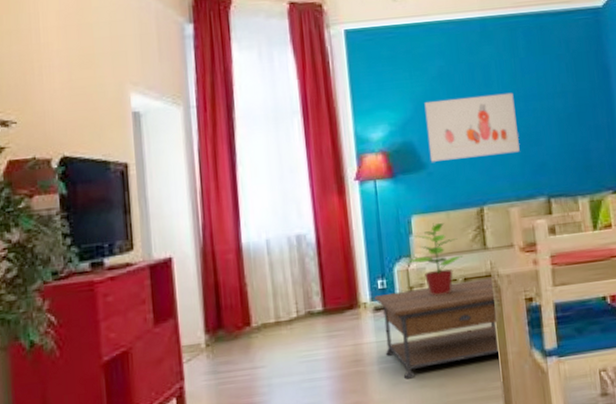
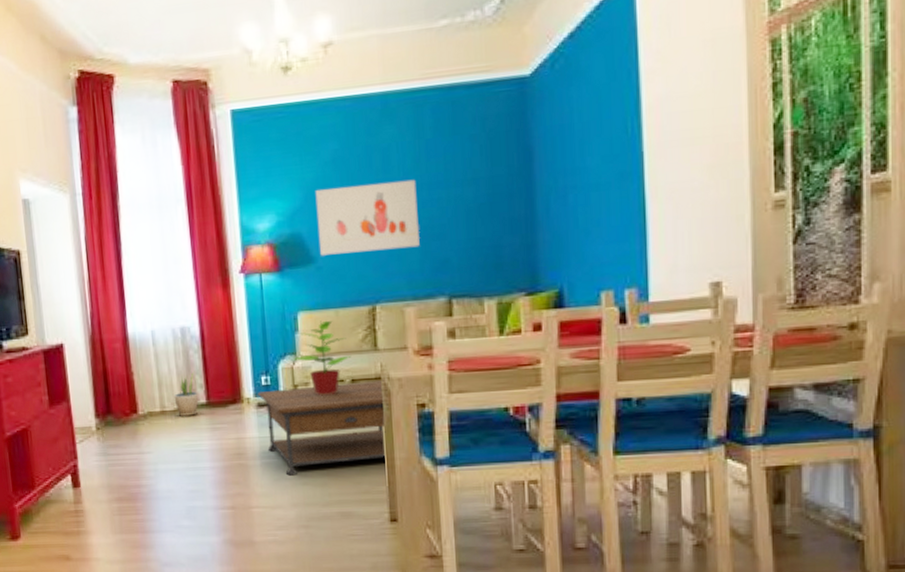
potted plant: none [289,280,315,326] -> present [174,372,199,416]

